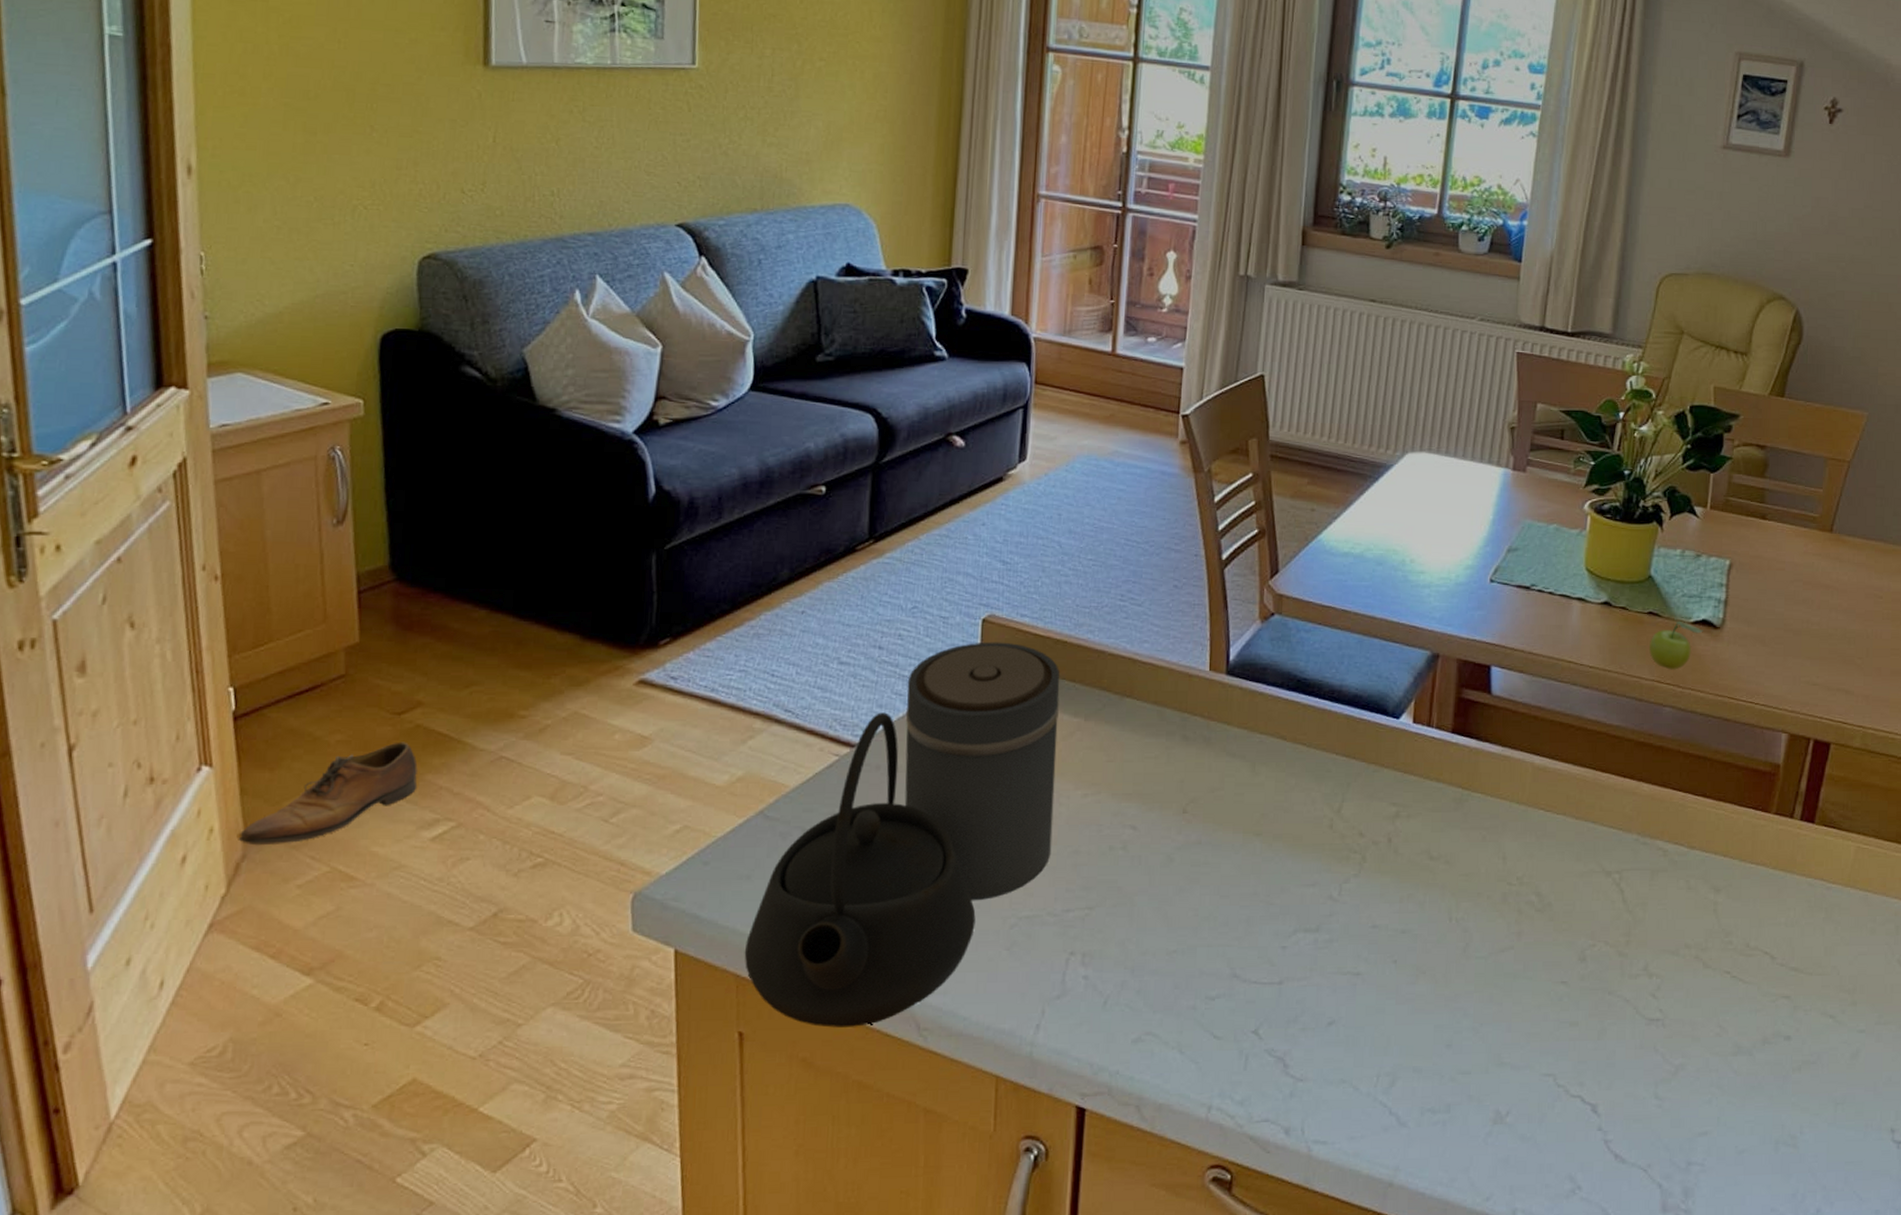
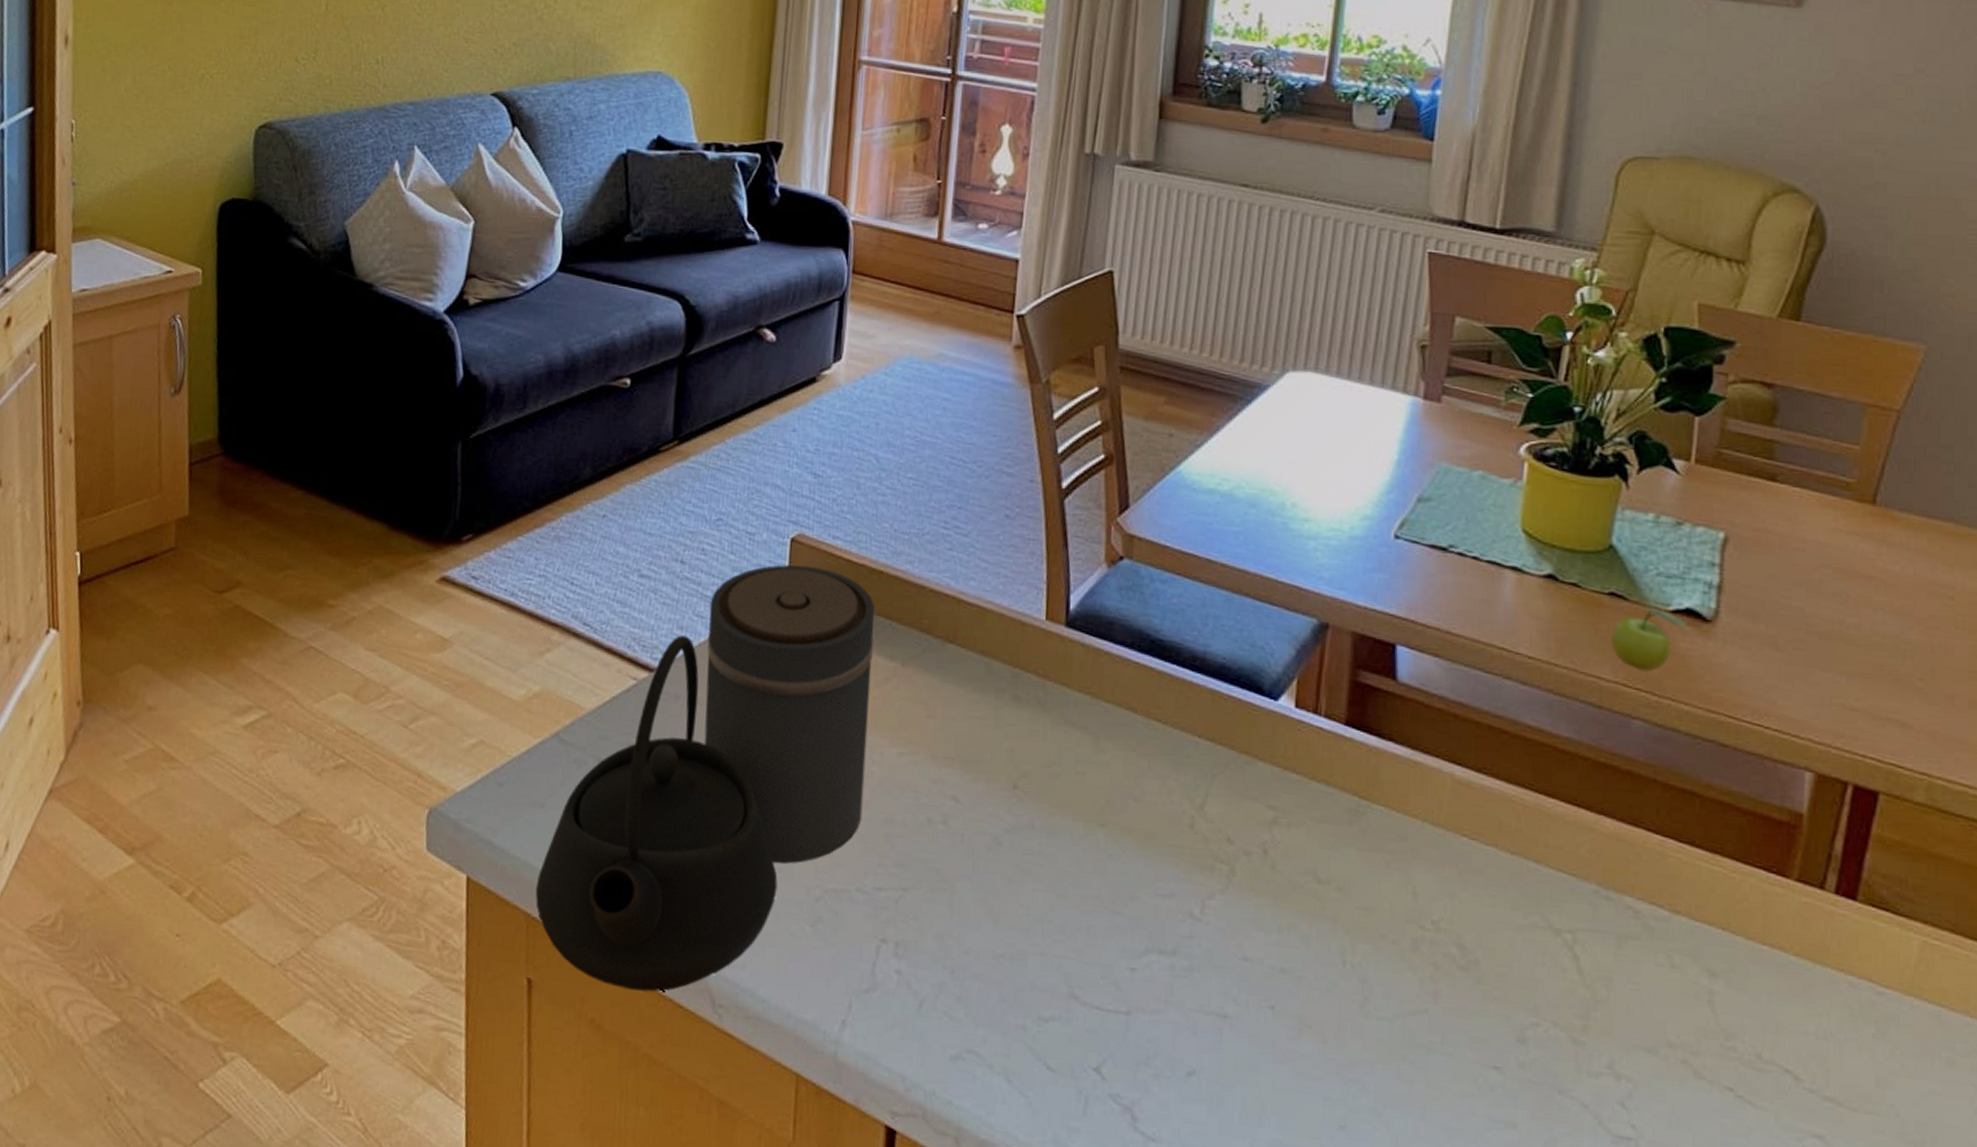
shoe: present [238,742,418,846] -> none [77,621,235,716]

